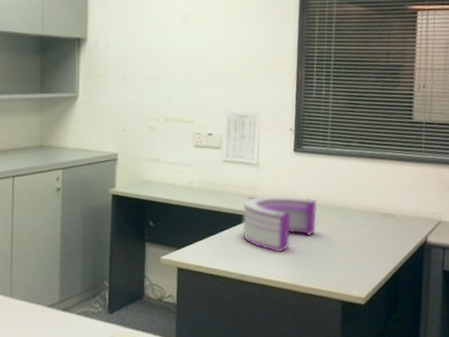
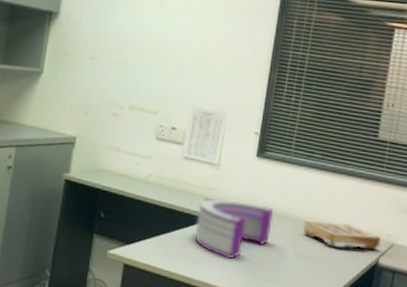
book: none [347,206,427,232] -> present [303,221,381,251]

